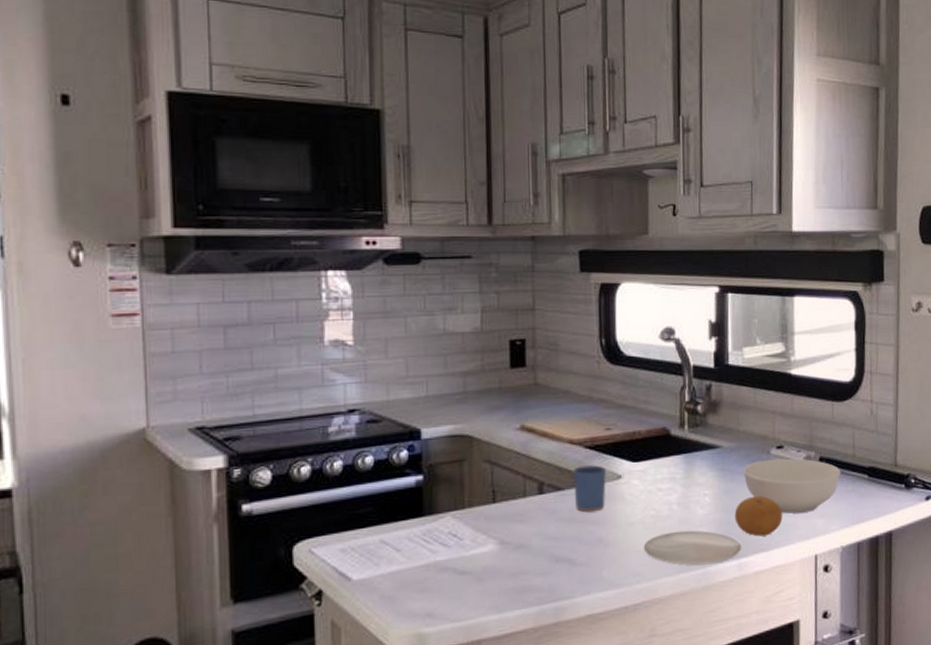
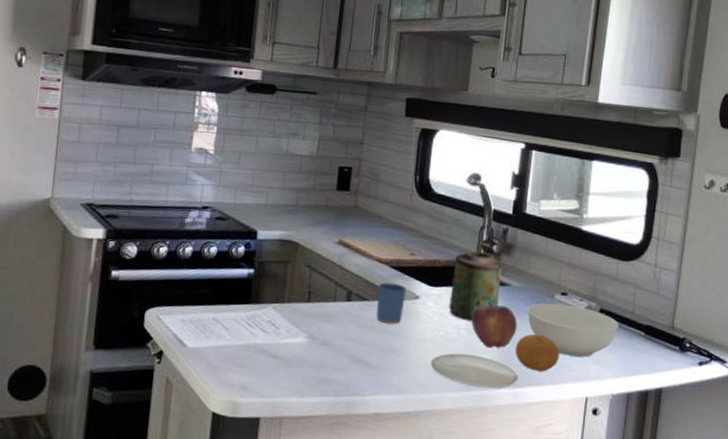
canister: none [656,414,711,494] -> present [449,250,503,321]
fruit: none [683,468,734,520] -> present [471,301,518,348]

